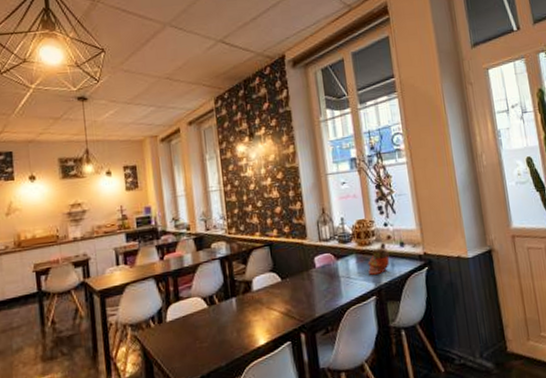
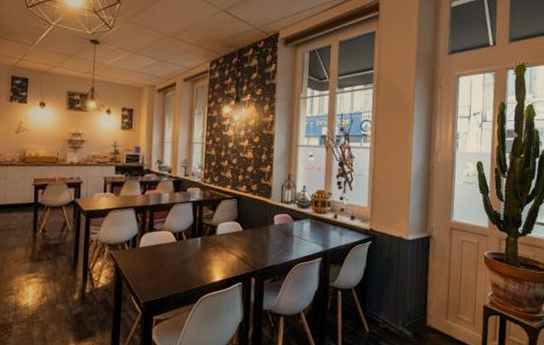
succulent planter: present [368,246,390,275] -> none [319,216,340,240]

